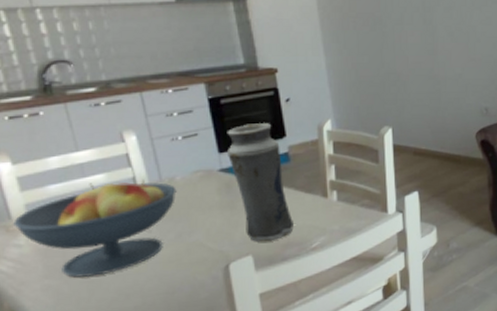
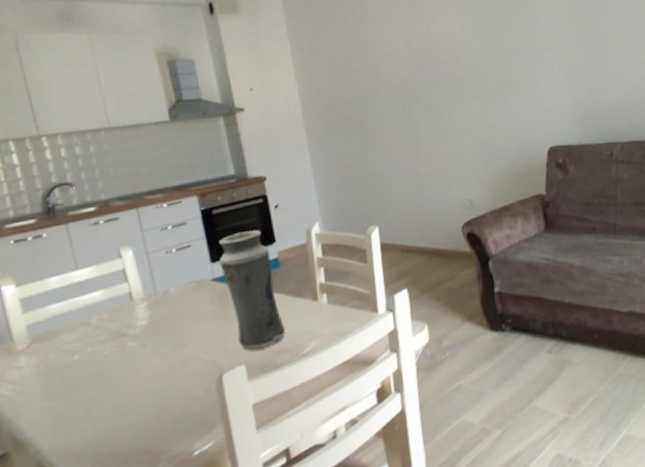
fruit bowl: present [13,179,177,278] -> none [15,293,171,398]

